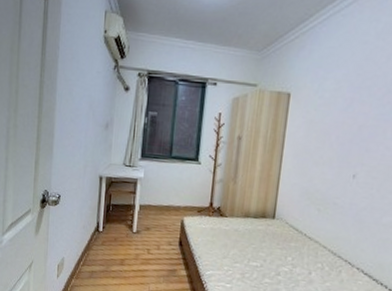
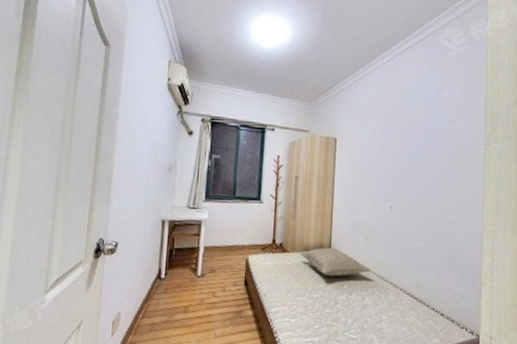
pillow: none [239,215,321,247] -> present [300,247,371,276]

